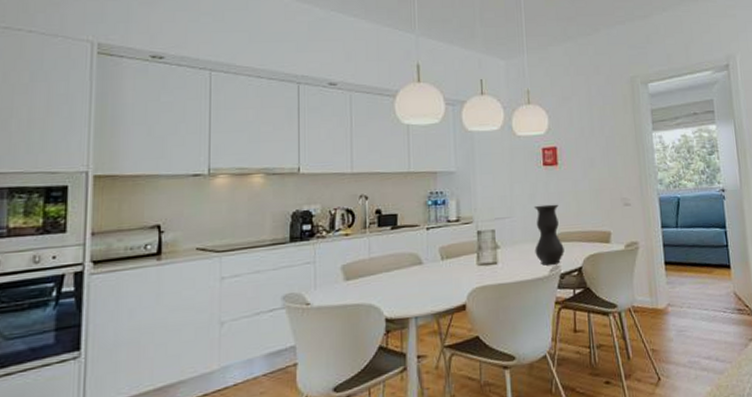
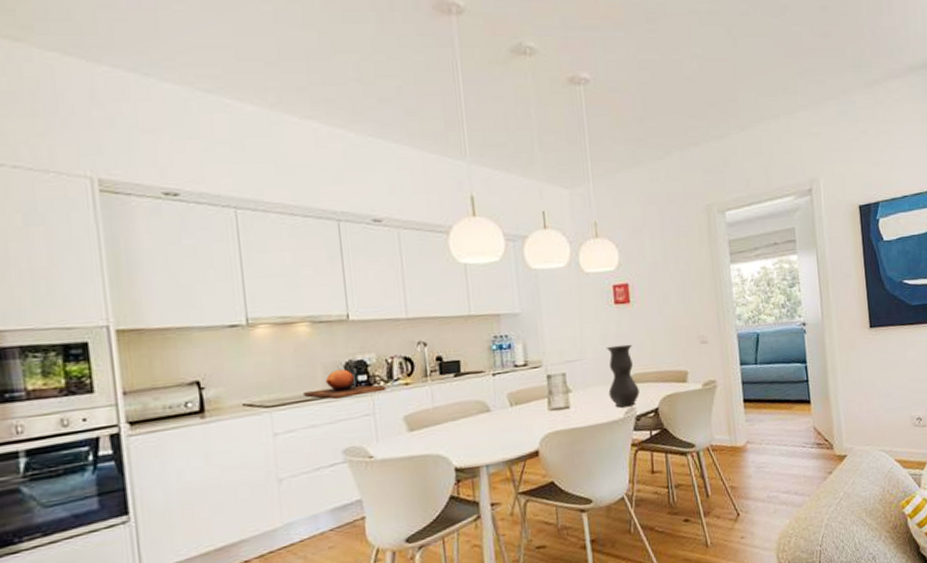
chopping board: none [252,219,328,246] -> present [304,369,387,399]

